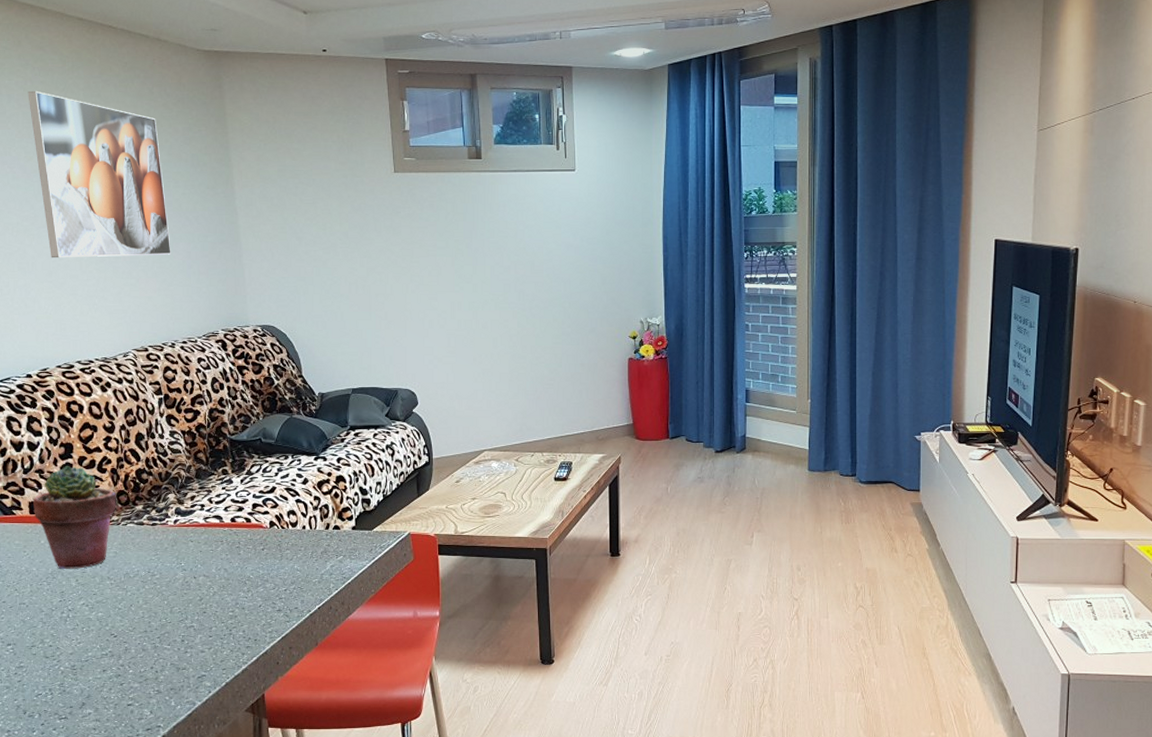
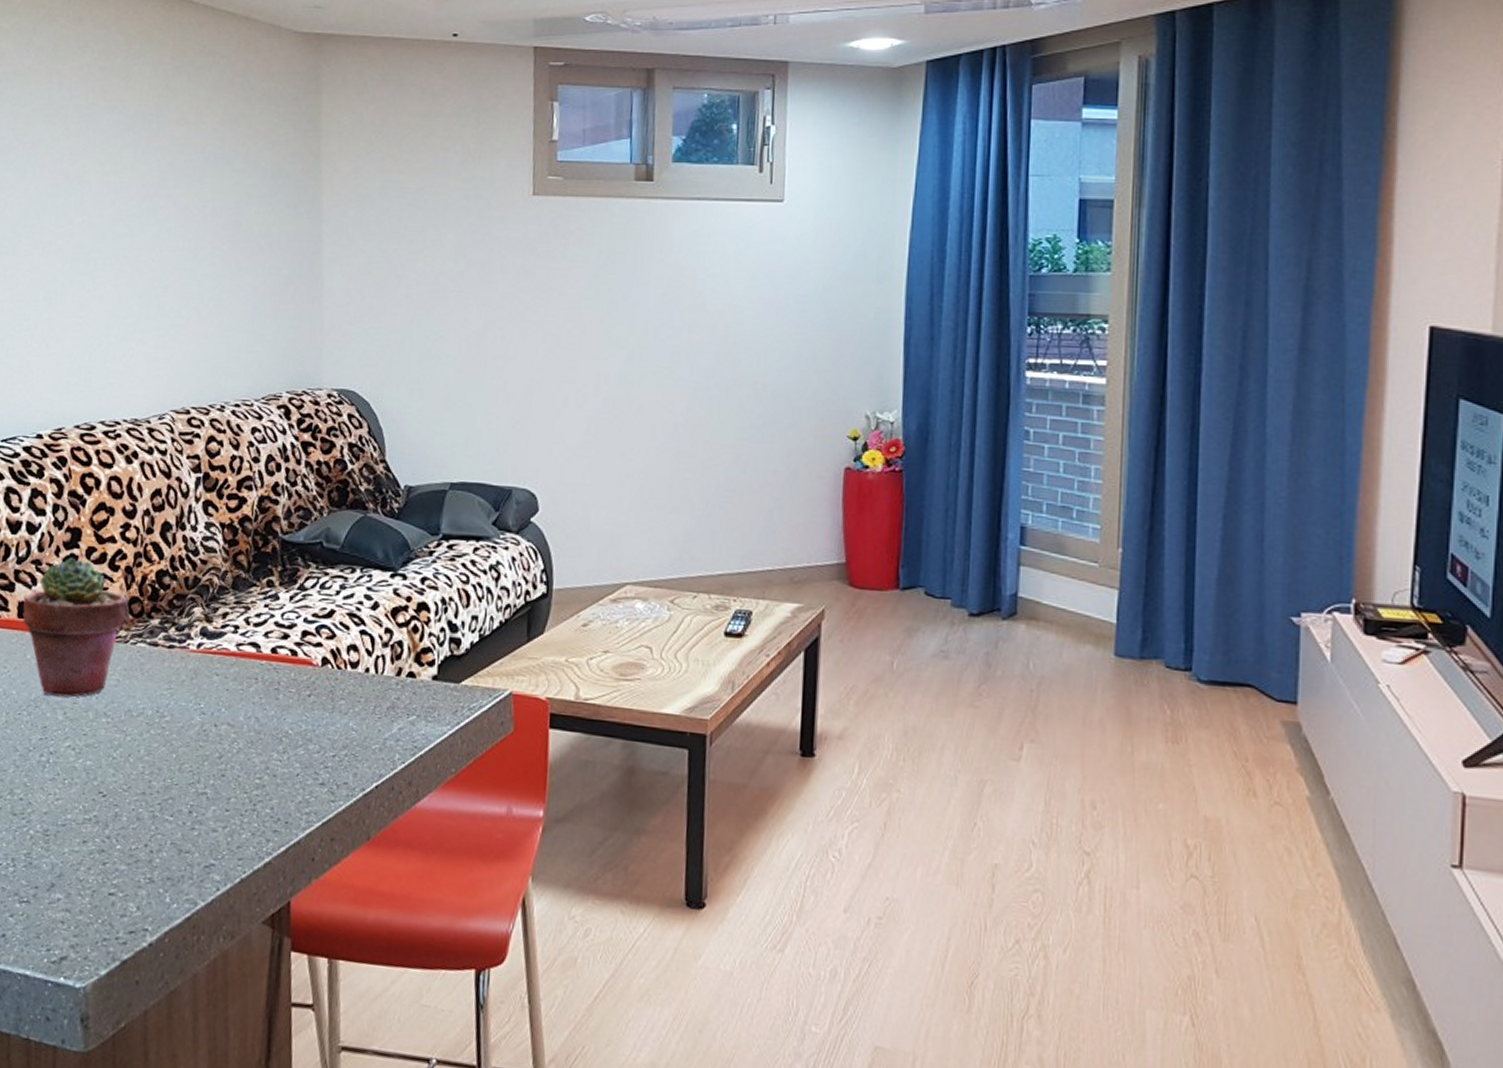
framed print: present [28,90,171,258] -> none [82,78,234,290]

